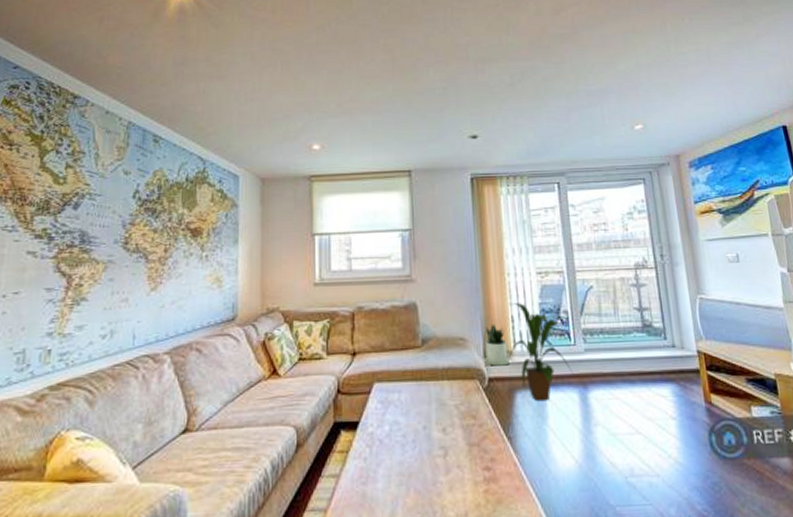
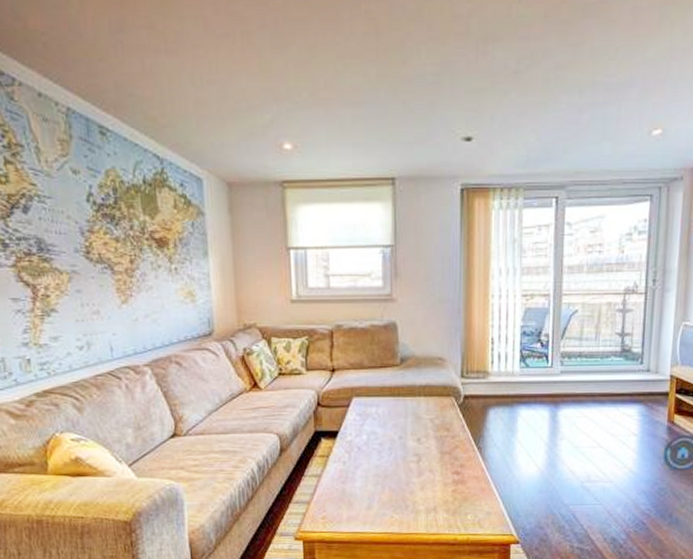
planter: present [484,323,510,366] -> none [461,345,486,385]
house plant: present [509,303,574,402] -> none [486,325,547,418]

